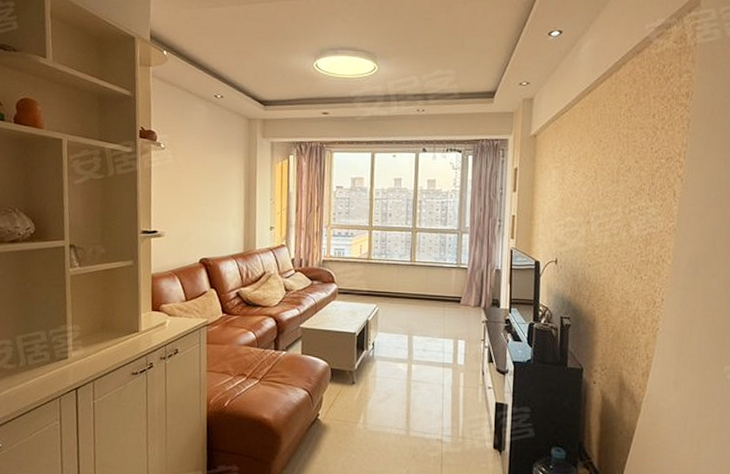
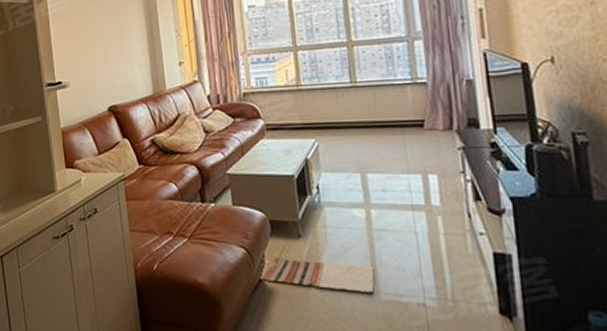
rug: none [317,399,408,430] -> present [260,257,375,293]

